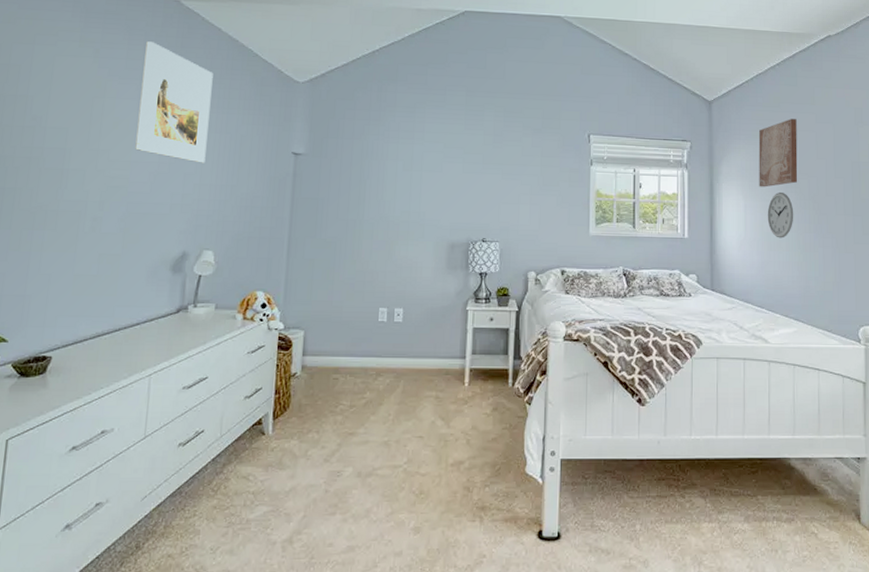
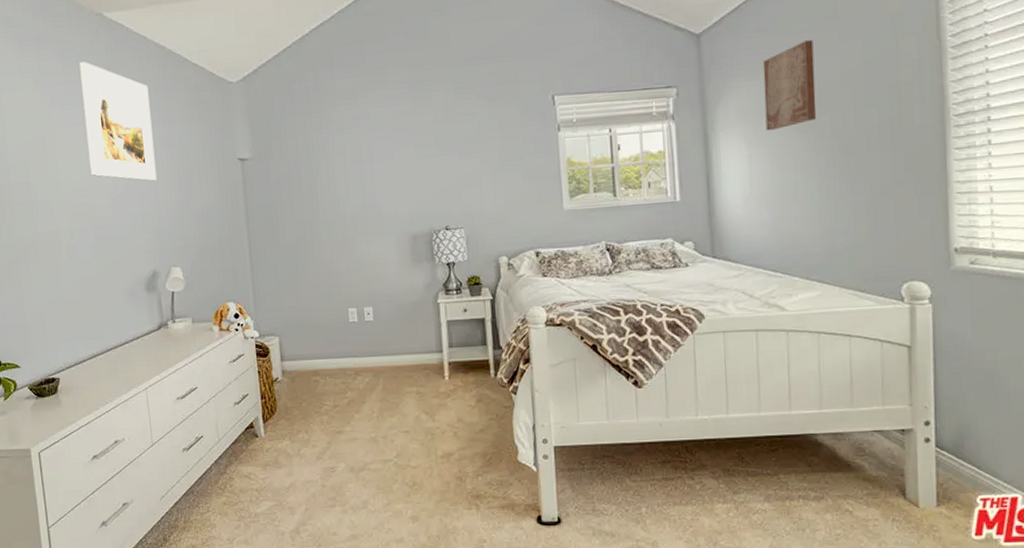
wall clock: present [767,191,794,238] -> none [778,133,813,189]

